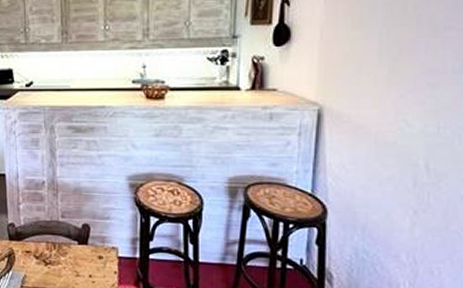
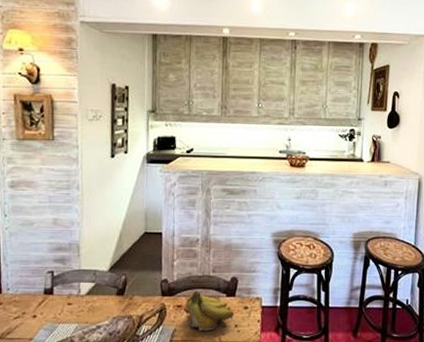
fruit: none [36,236,88,279] -> present [187,291,234,331]

